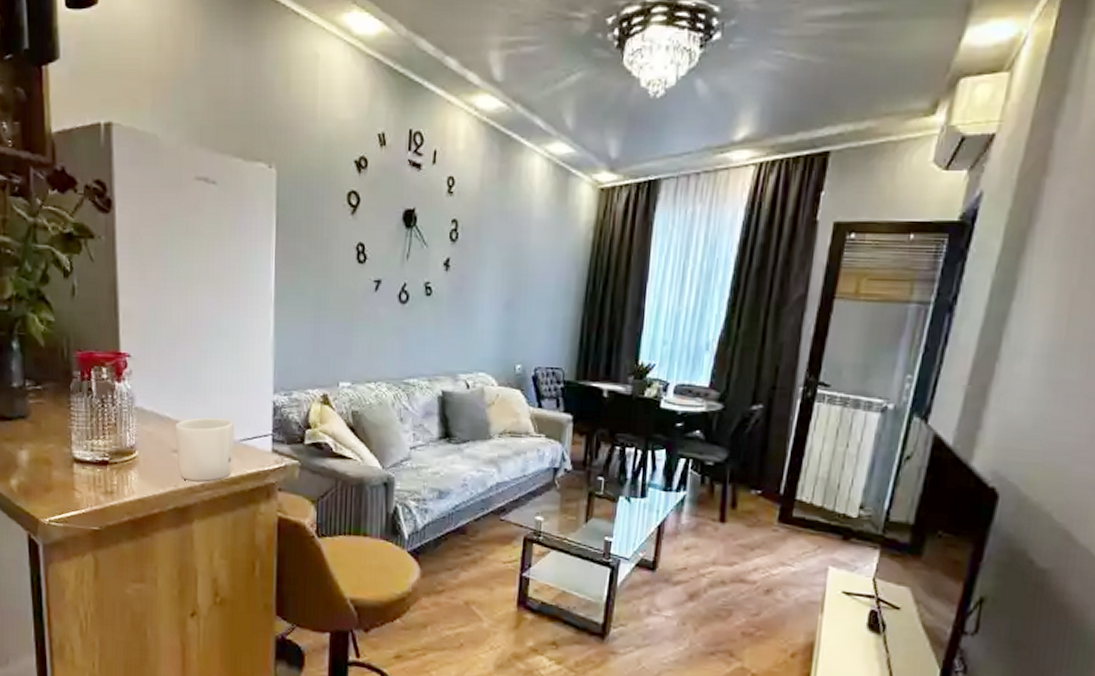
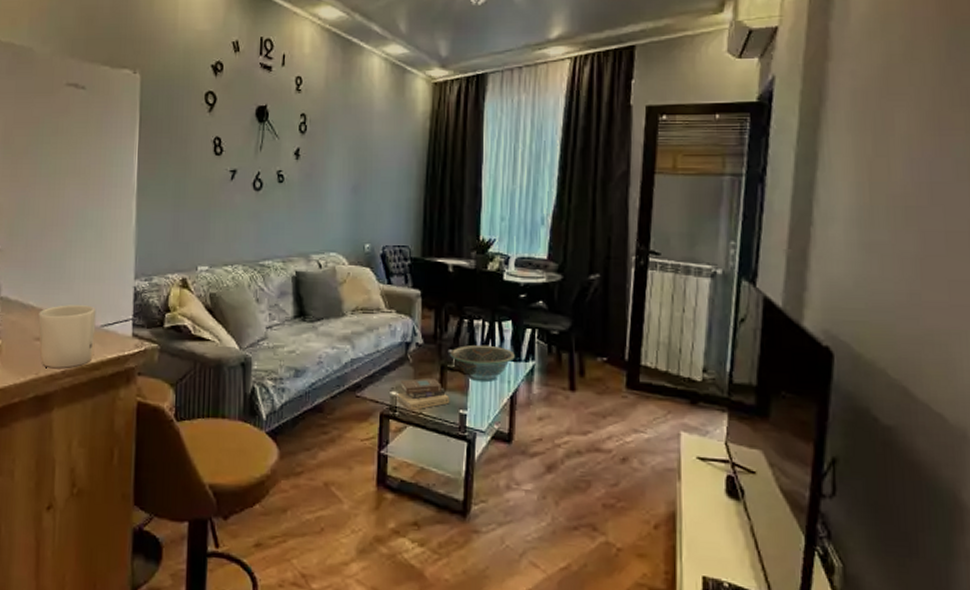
books: none [540,504,596,536] -> present [395,377,450,410]
decorative bowl: none [598,472,666,511] -> present [449,344,515,383]

